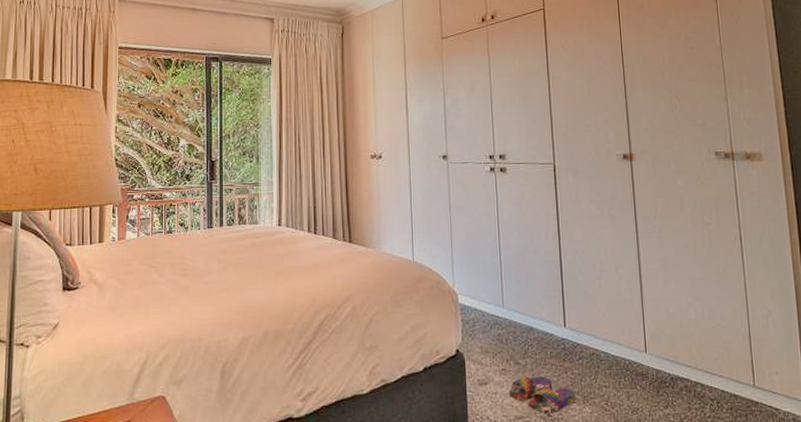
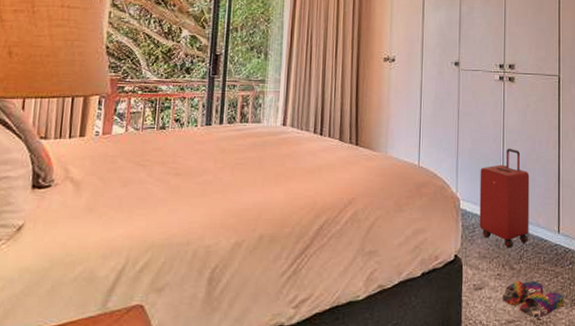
suitcase: none [476,240,533,343] -> present [479,148,530,248]

